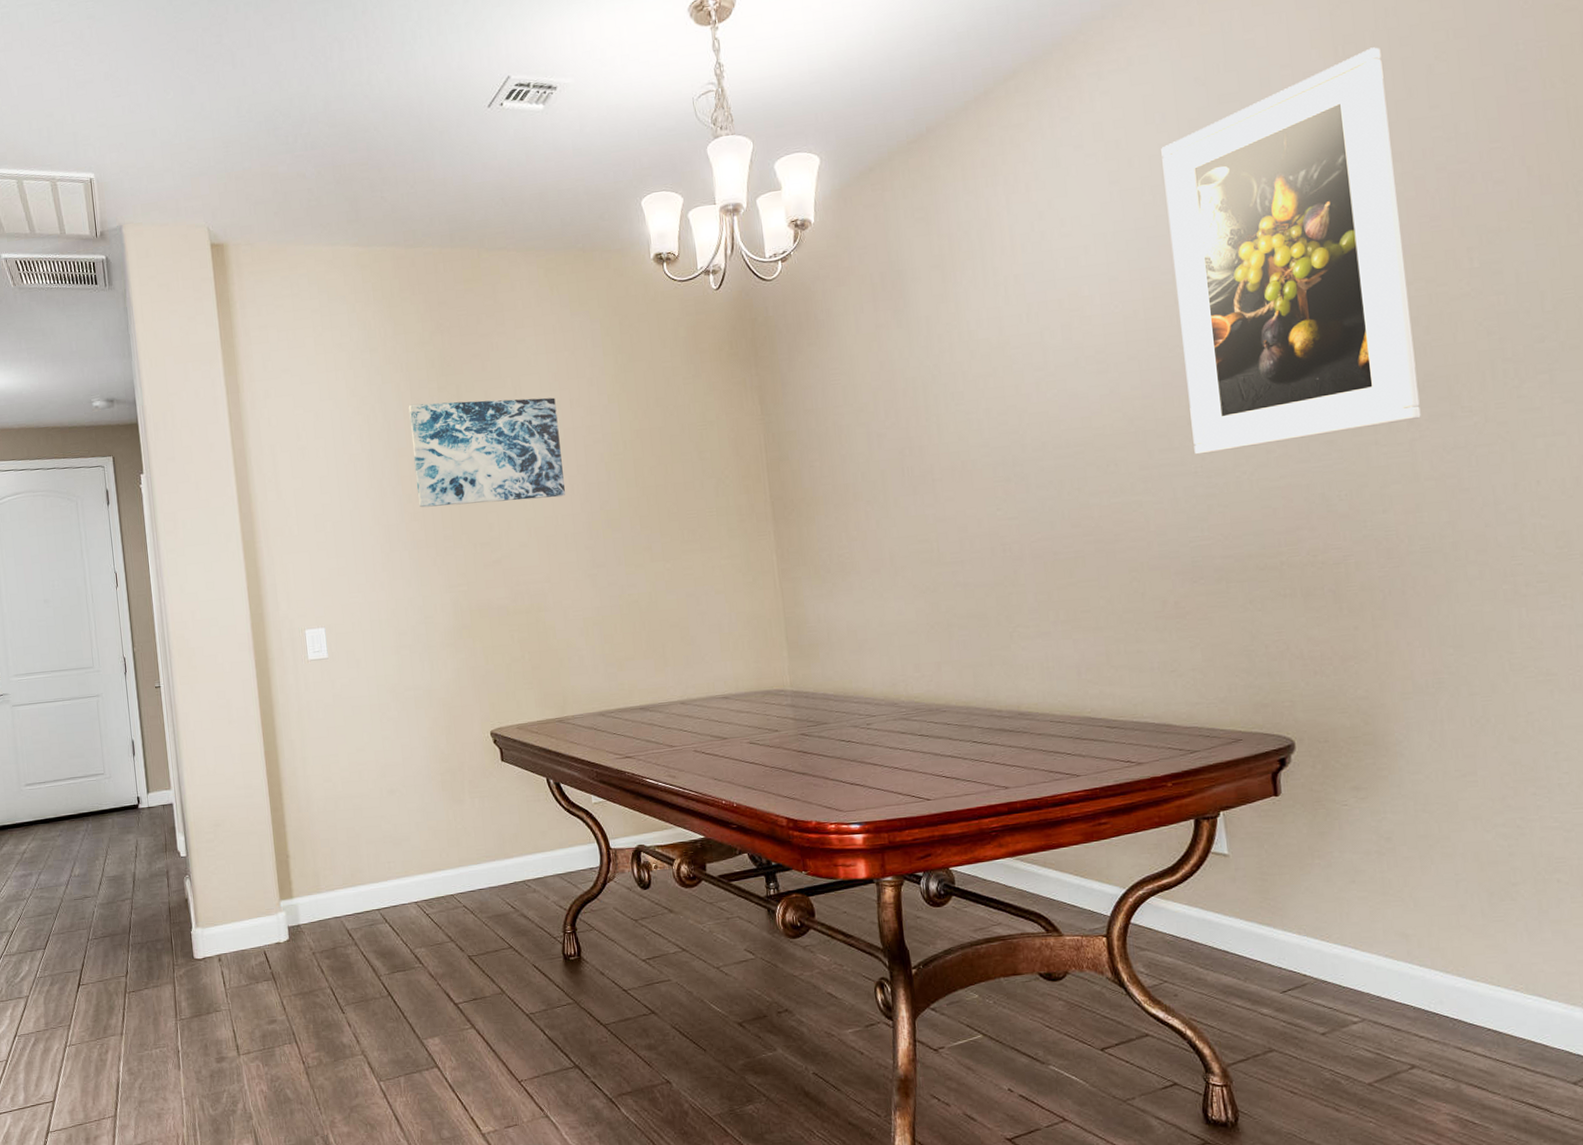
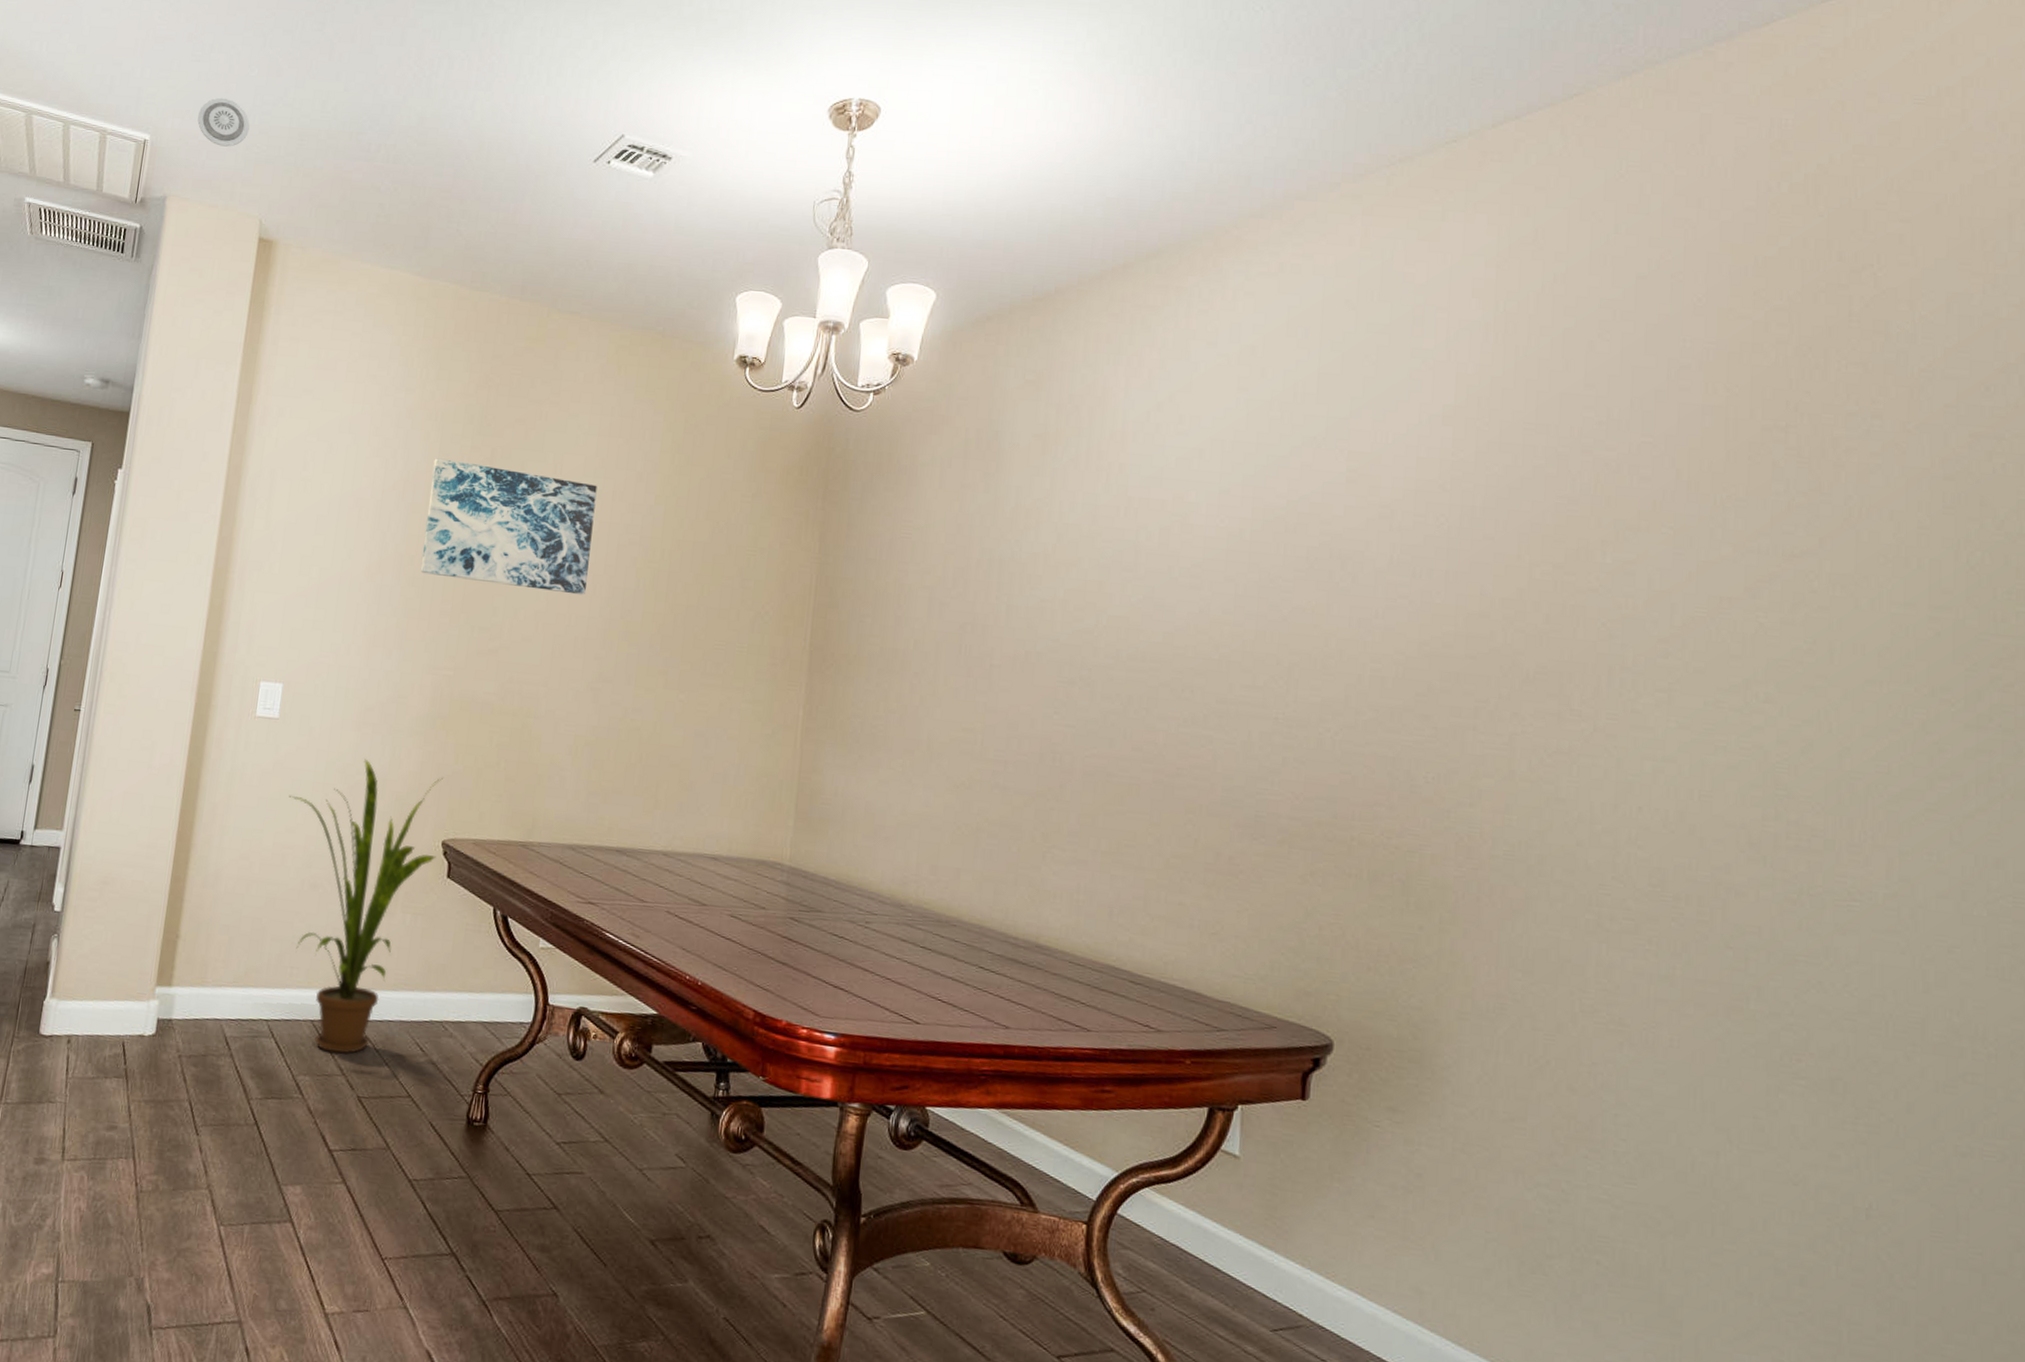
smoke detector: none [131,124,179,170] -> present [197,97,250,147]
house plant: none [352,676,488,925] -> present [288,758,443,1054]
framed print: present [1161,47,1421,455] -> none [1278,310,1543,712]

